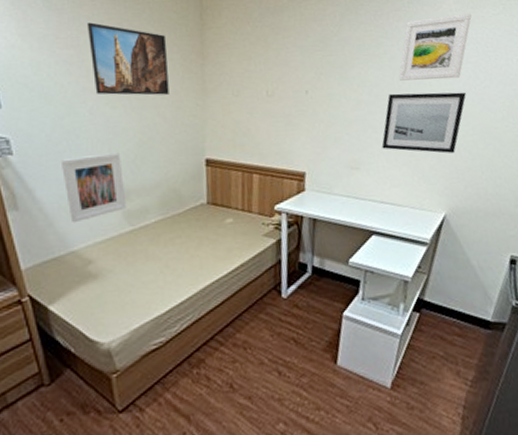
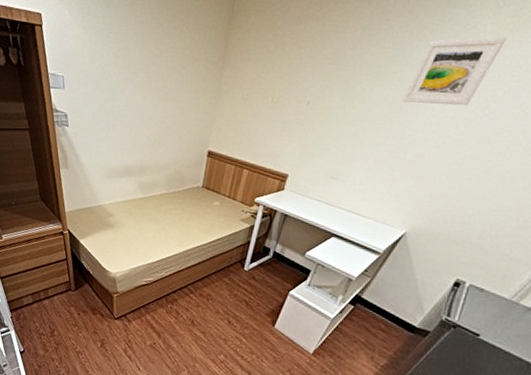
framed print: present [62,152,127,223] -> none [100,134,144,185]
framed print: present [86,22,169,96] -> none [133,20,196,92]
wall art: present [381,92,466,154] -> none [364,113,468,178]

